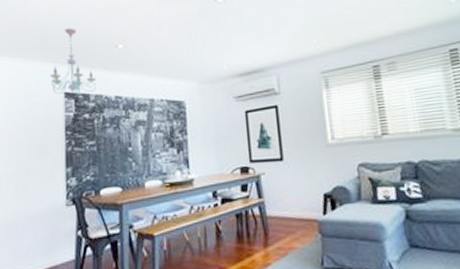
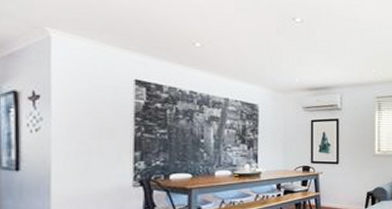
chandelier: present [50,28,97,96] -> none [119,16,171,85]

